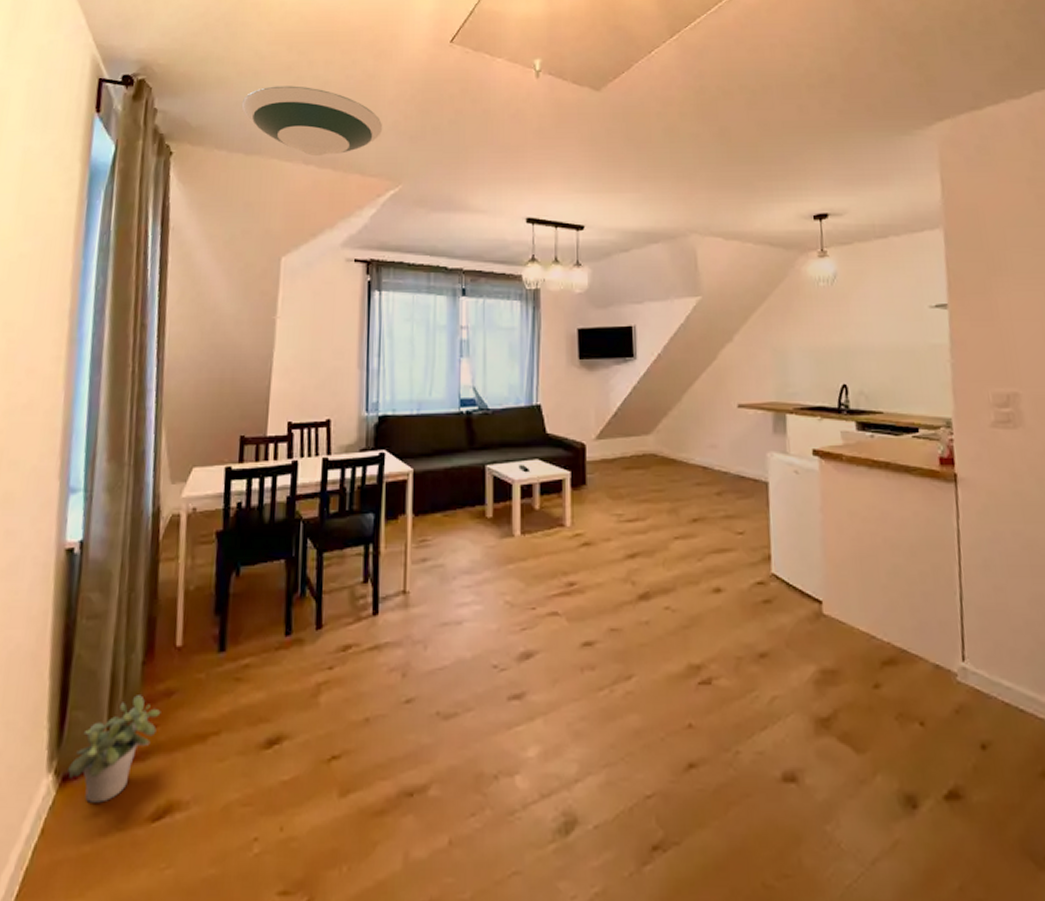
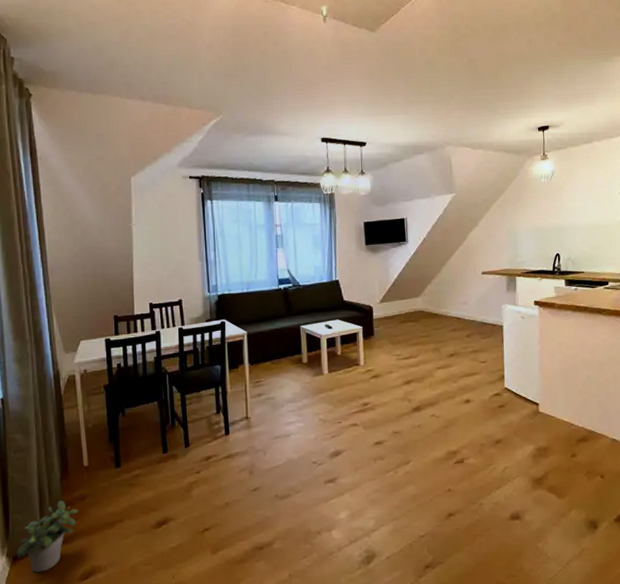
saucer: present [241,86,383,157] -> none [84,34,203,94]

